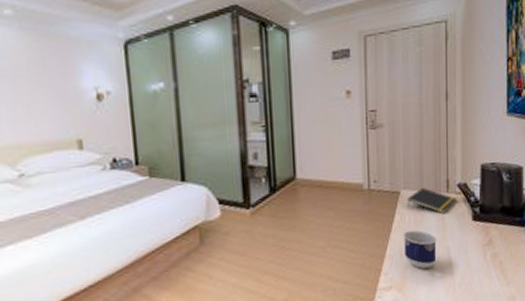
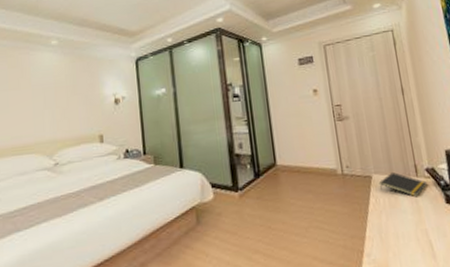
cup: present [403,230,437,270] -> none [380,212,417,252]

